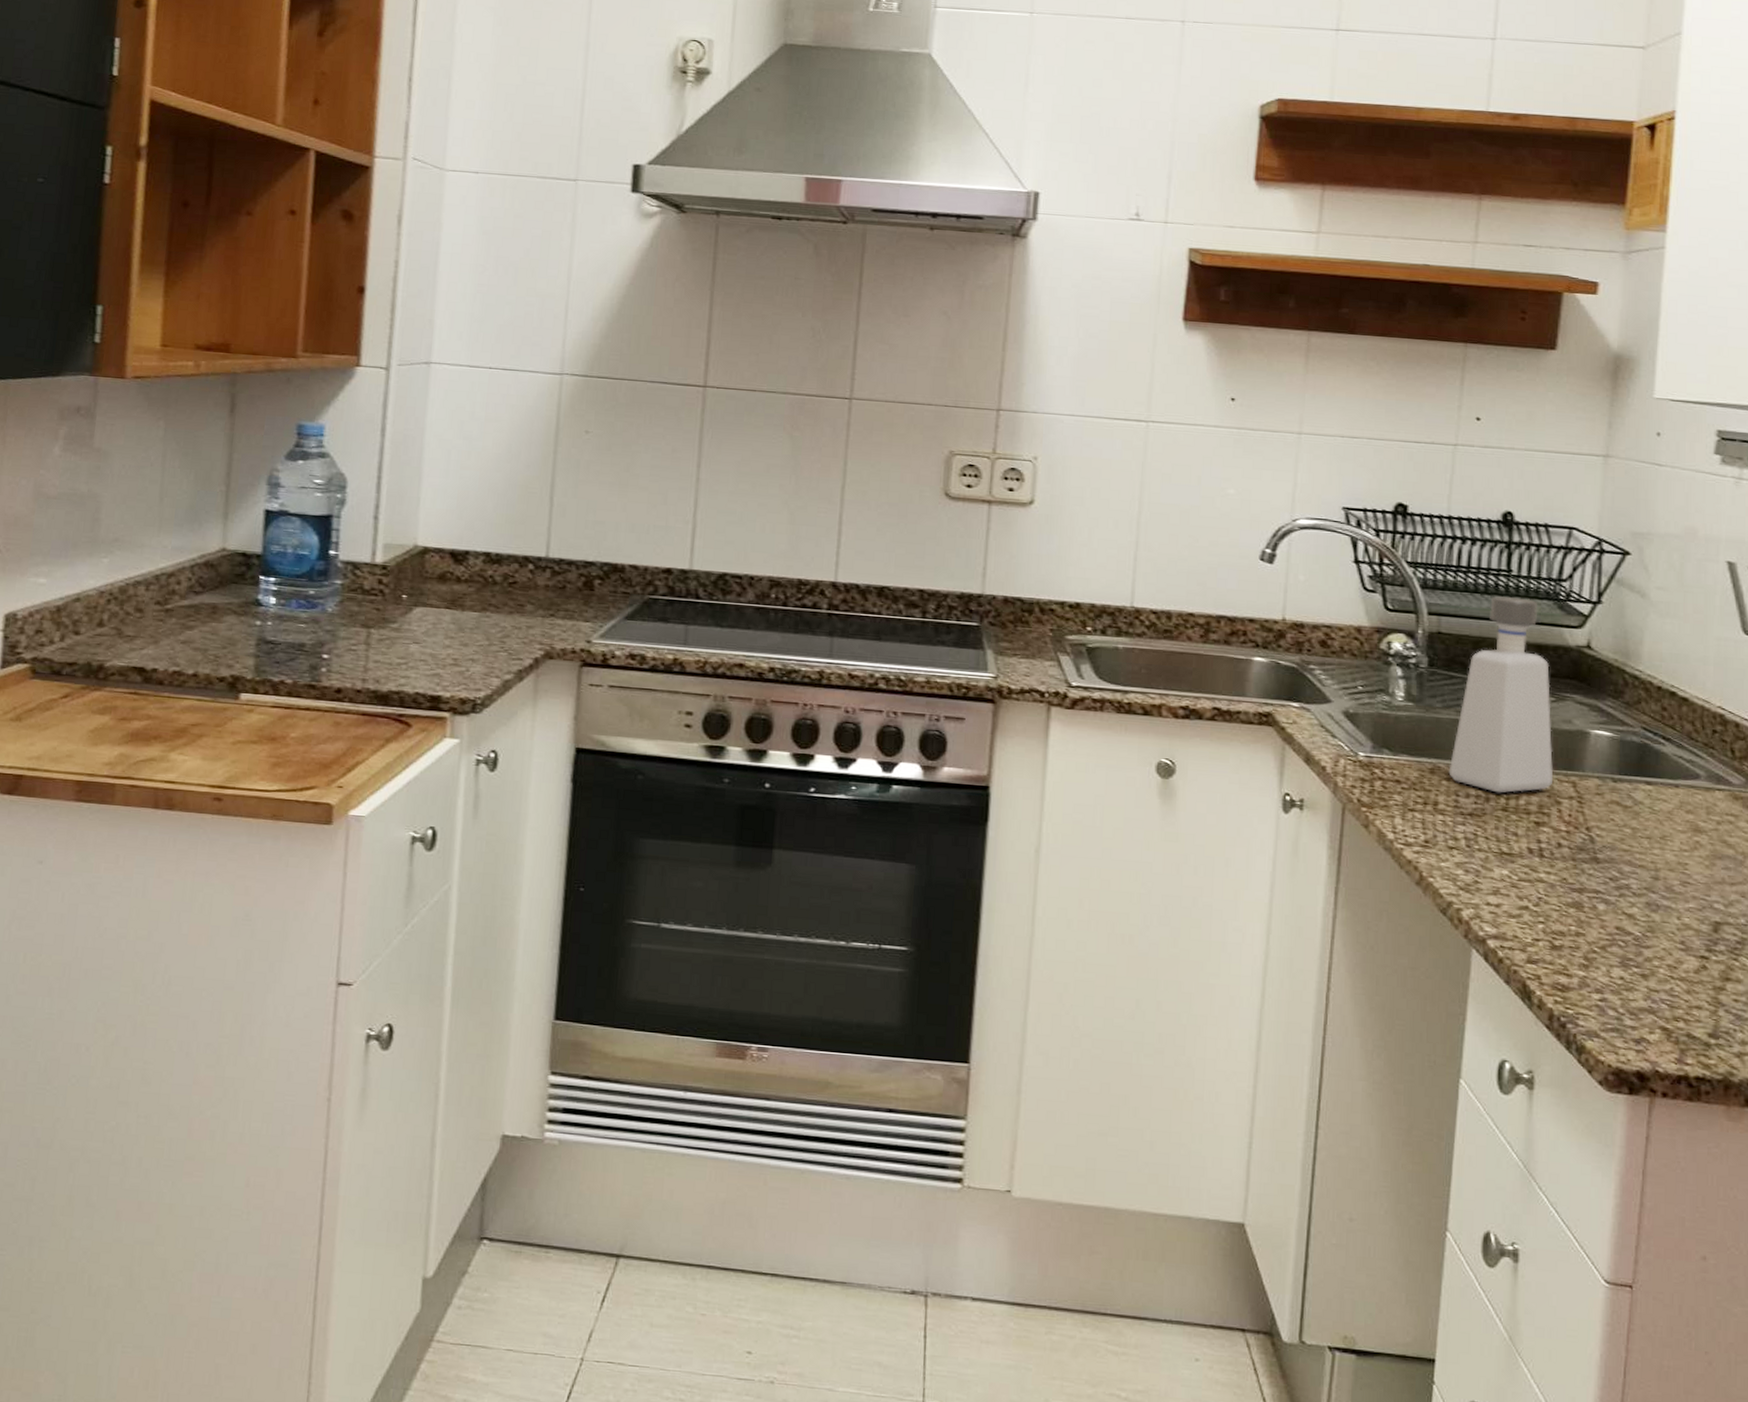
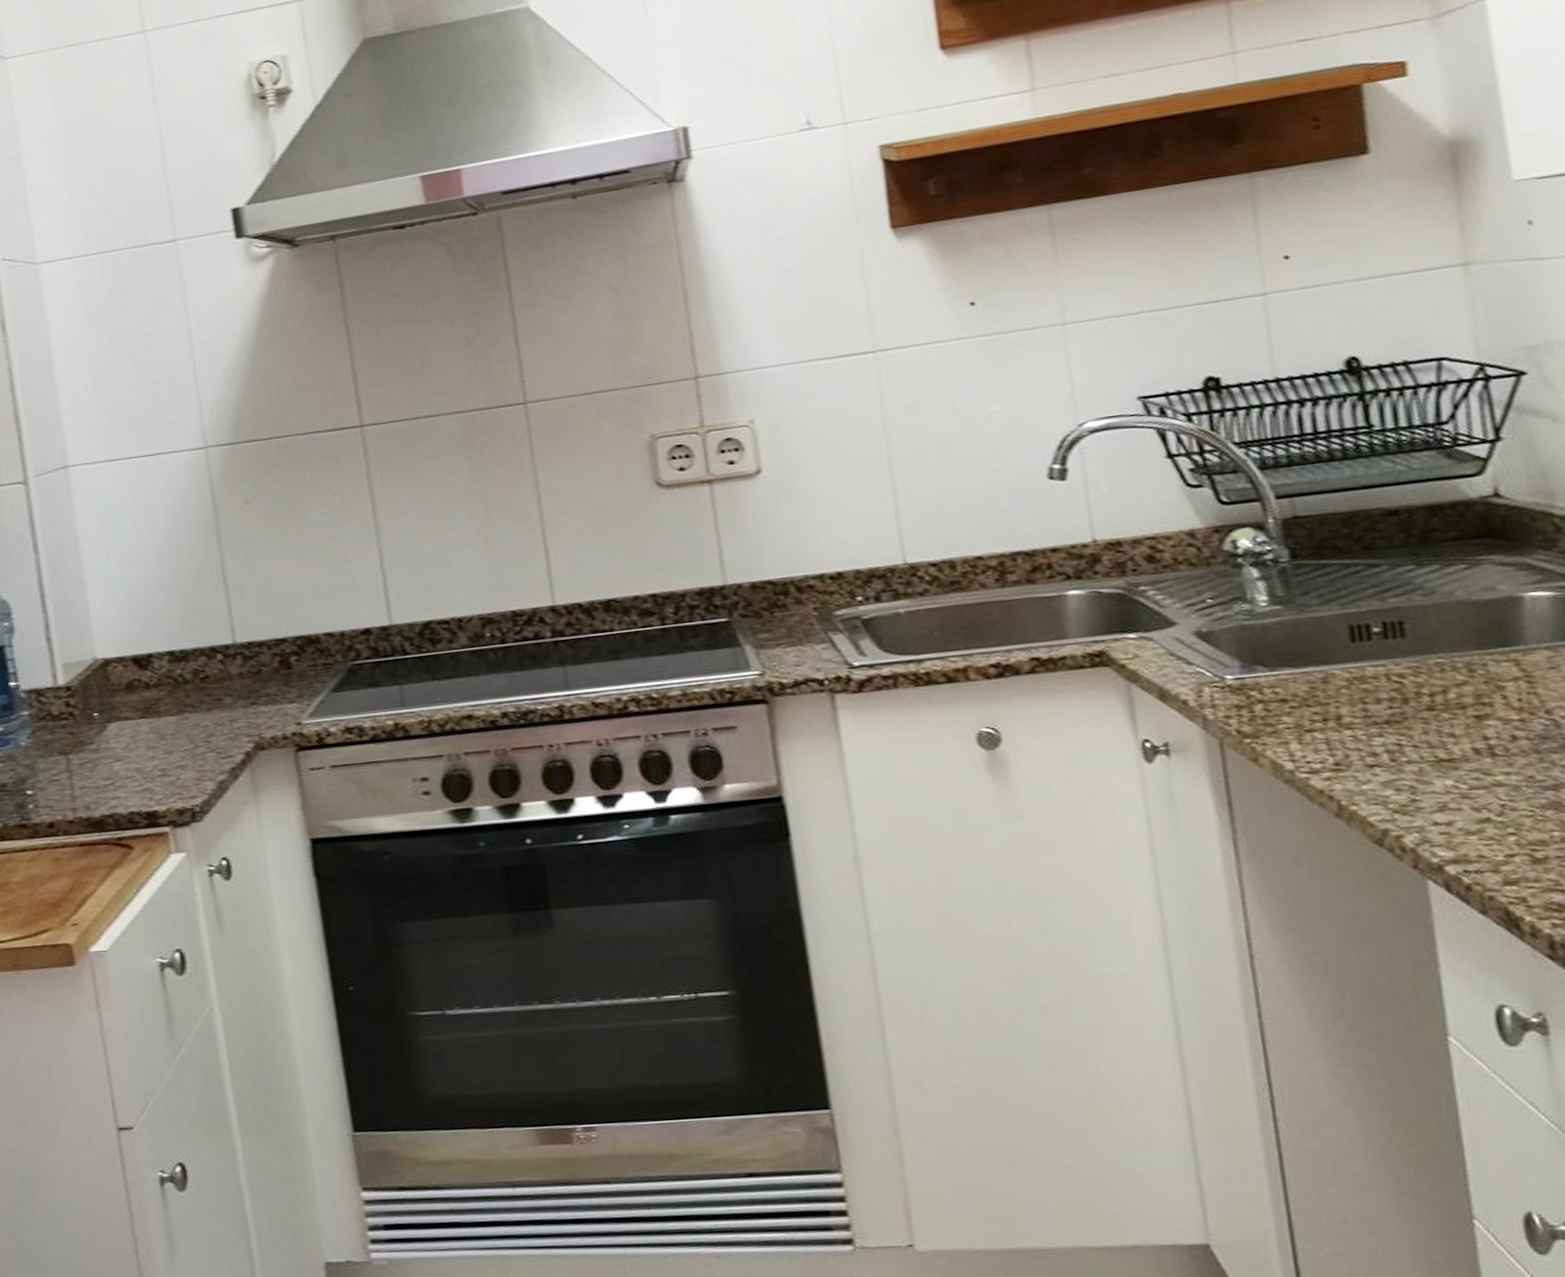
soap dispenser: present [1448,596,1554,793] -> none [1343,454,1488,691]

